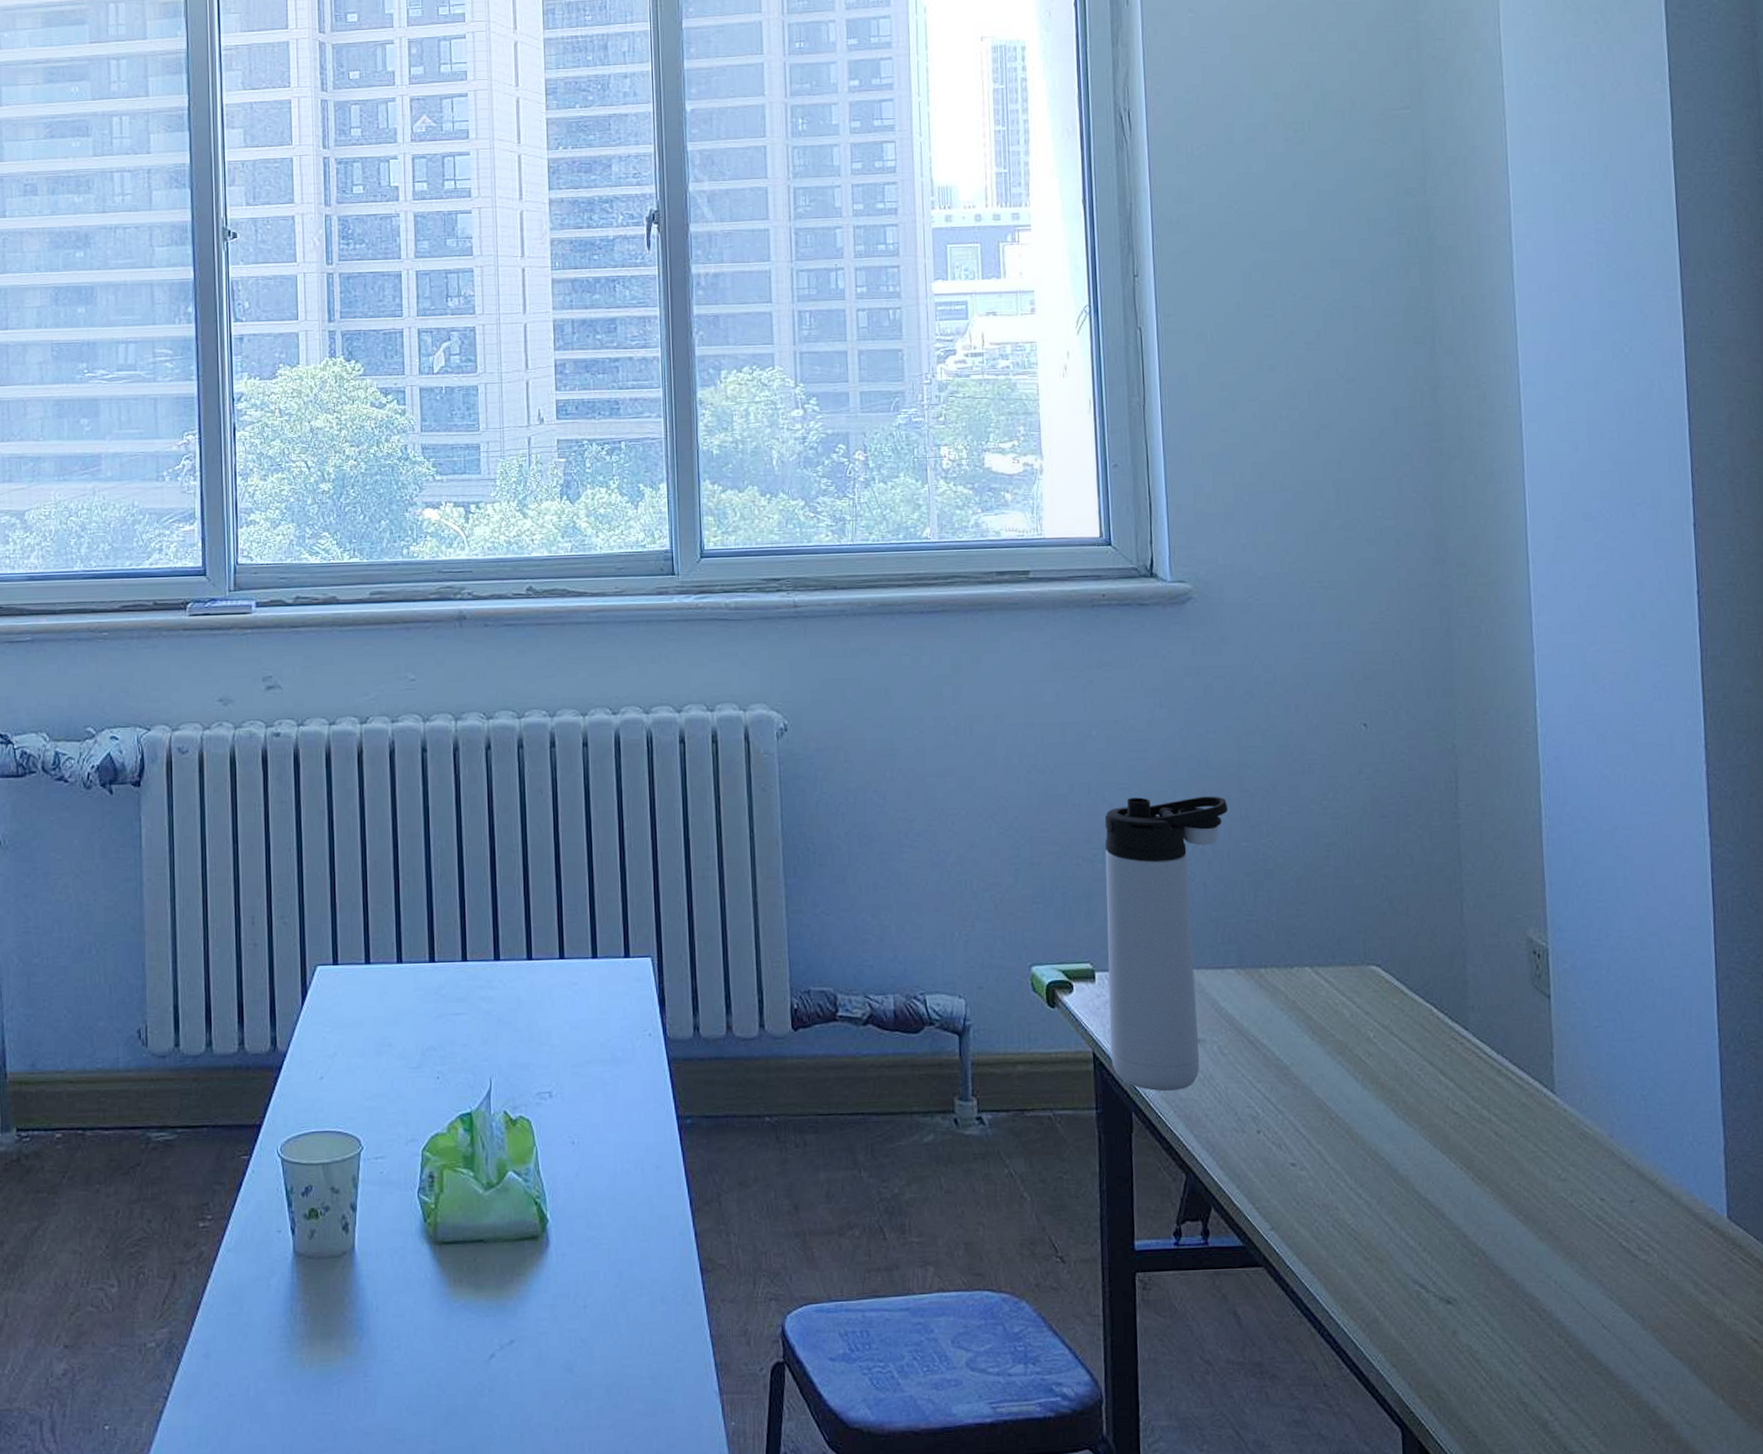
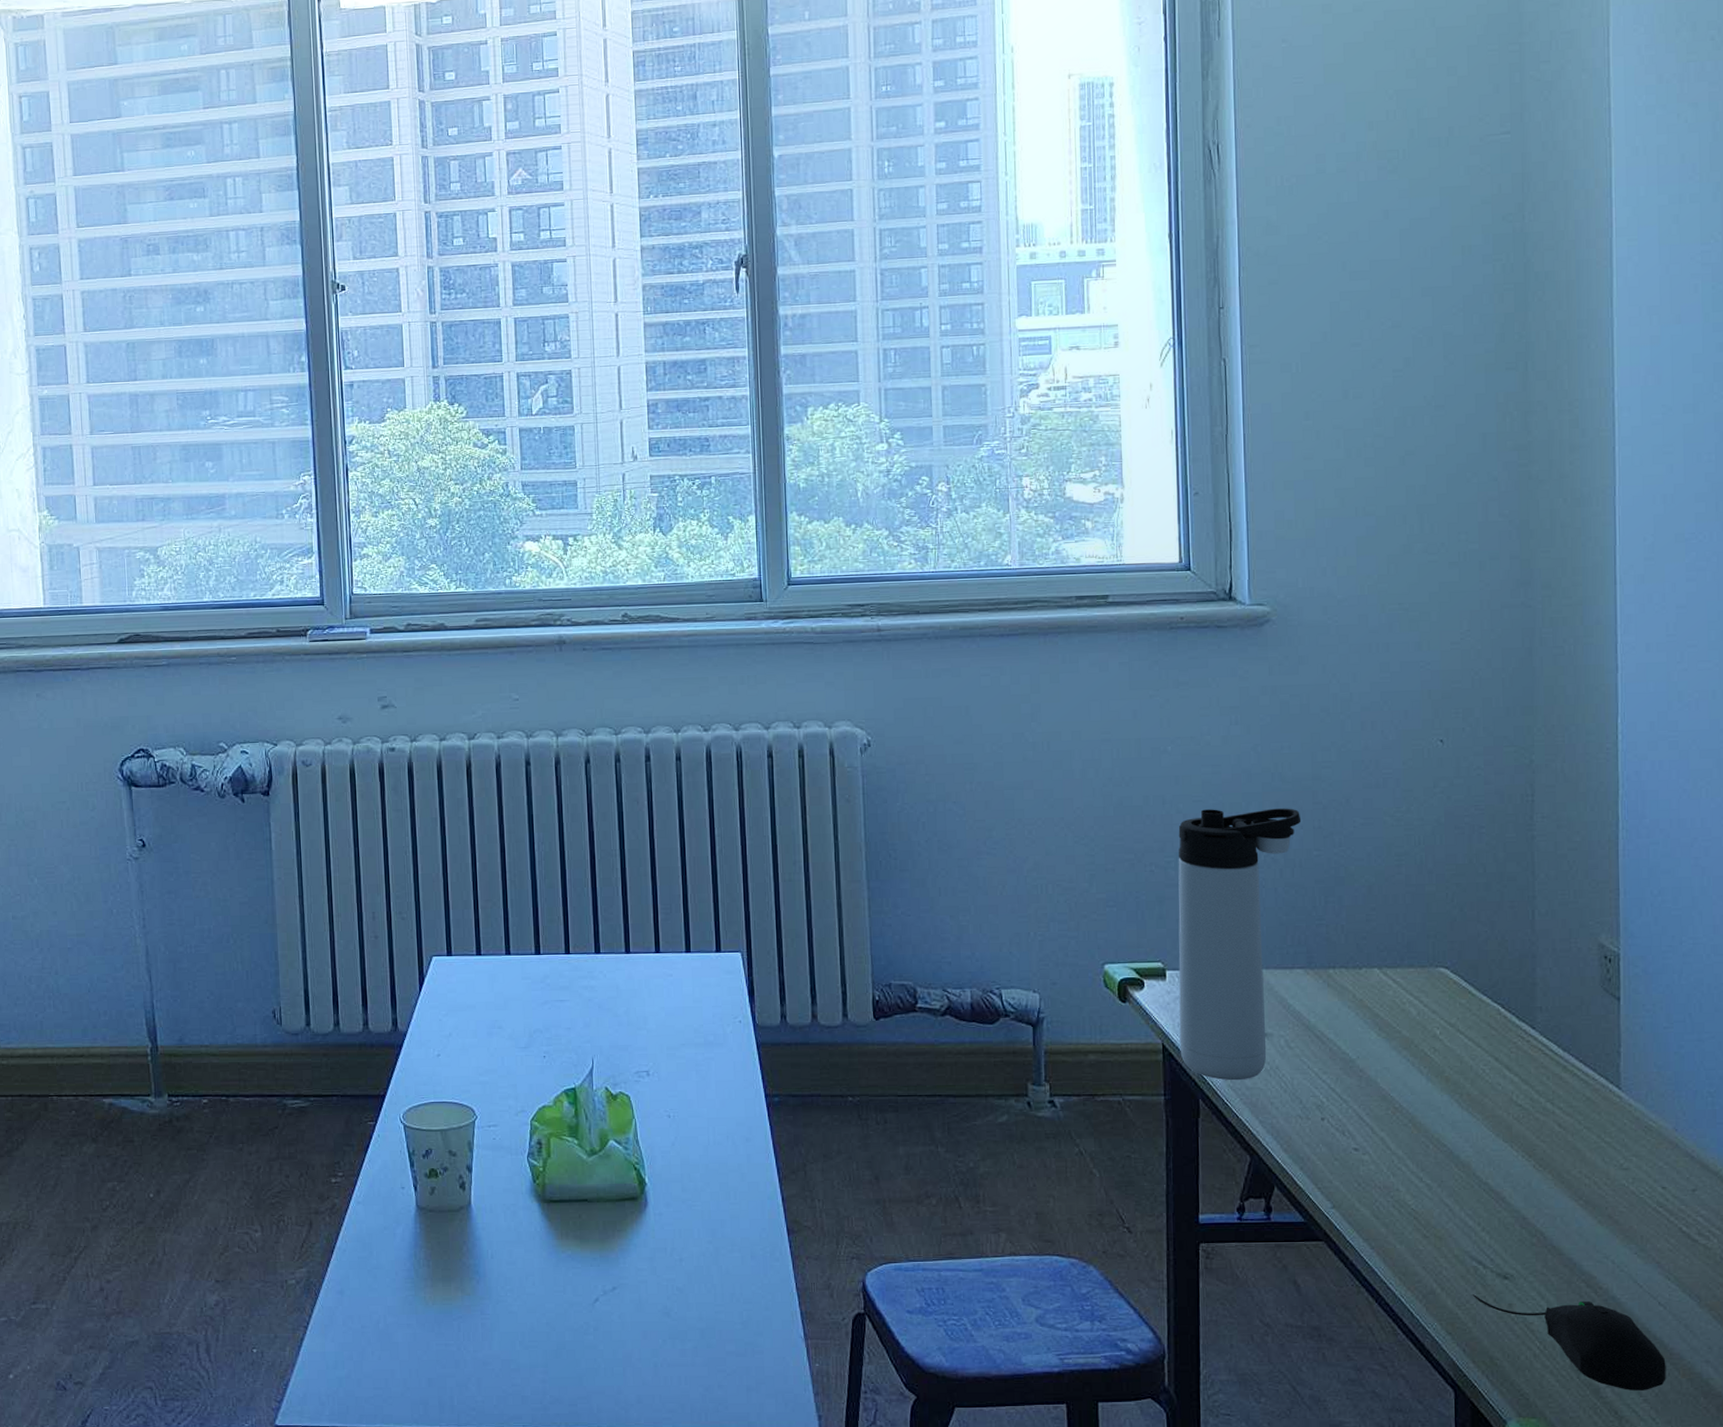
computer mouse: none [1416,1322,1614,1423] -> present [1472,1294,1666,1390]

